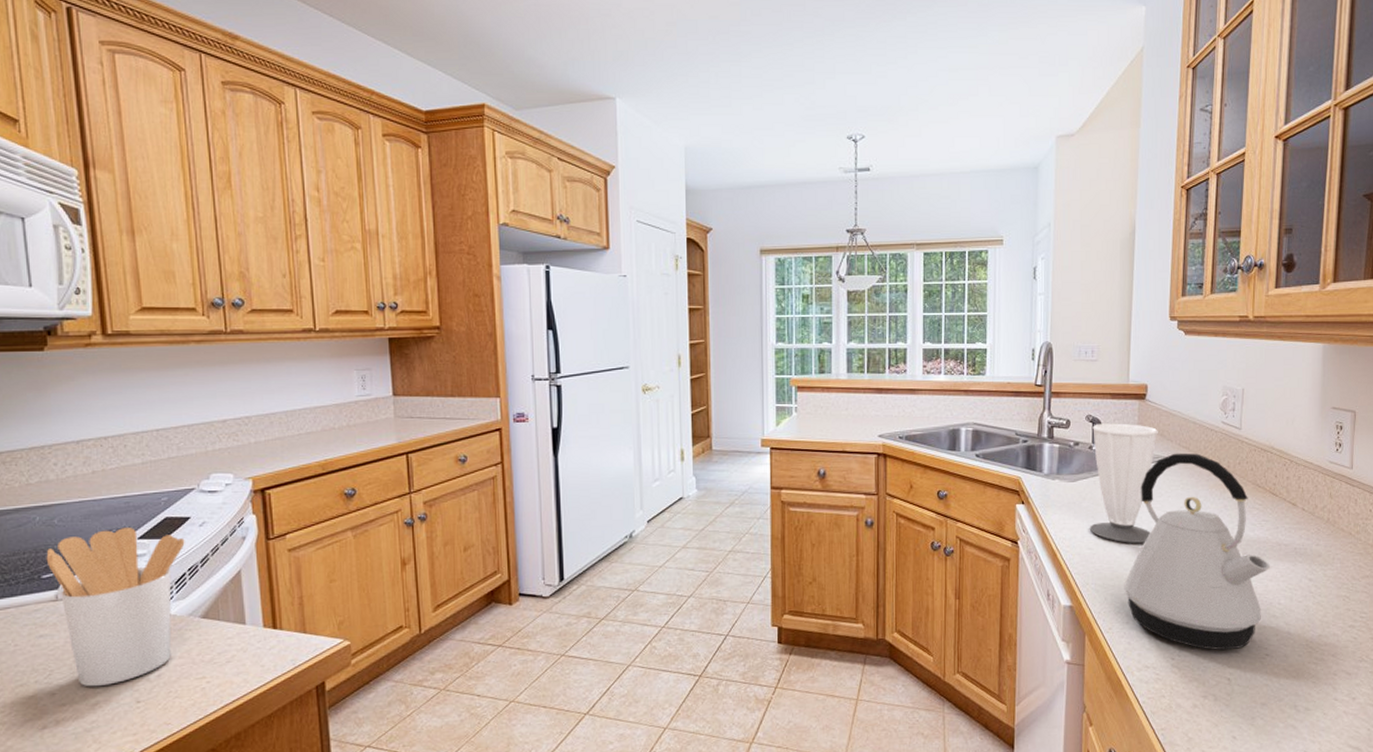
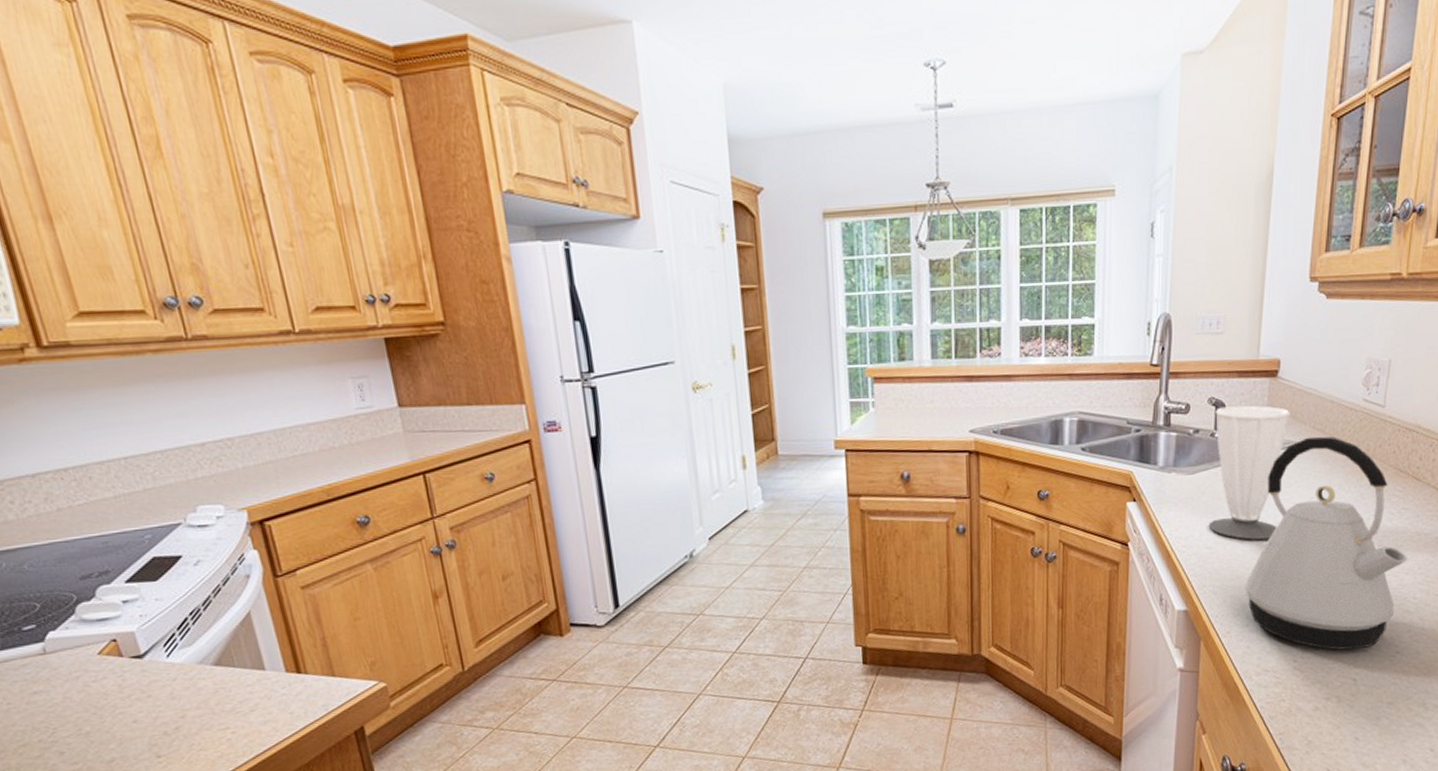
utensil holder: present [46,528,185,687] -> none [22,570,187,744]

